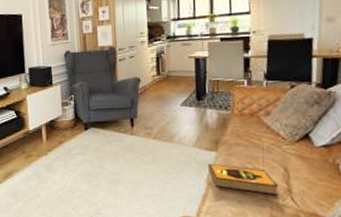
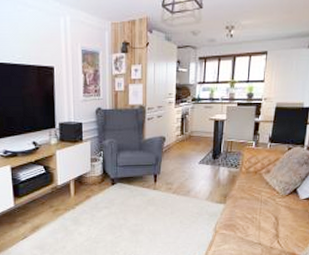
hardback book: present [208,163,279,195] -> none [217,214,269,240]

